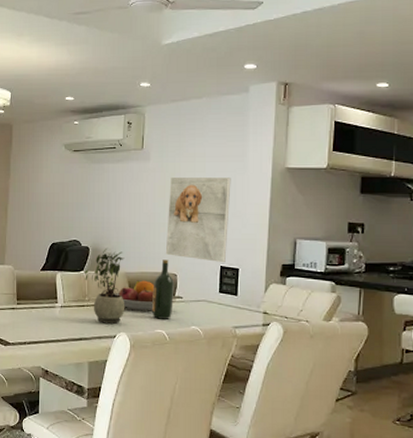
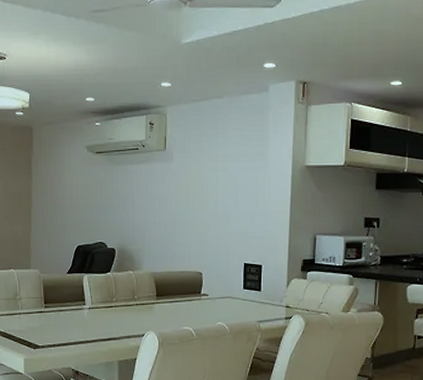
potted plant: present [84,247,125,324] -> none [110,249,153,323]
fruit bowl: present [115,280,155,311] -> none [142,279,181,310]
wine bottle: present [152,260,175,319] -> none [179,259,201,317]
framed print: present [165,178,231,263] -> none [190,176,253,260]

